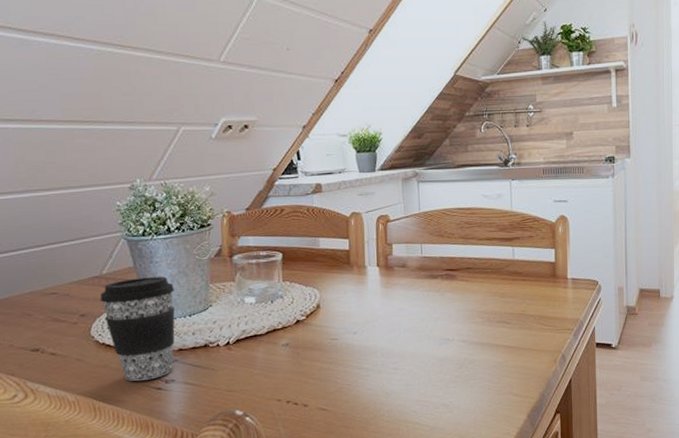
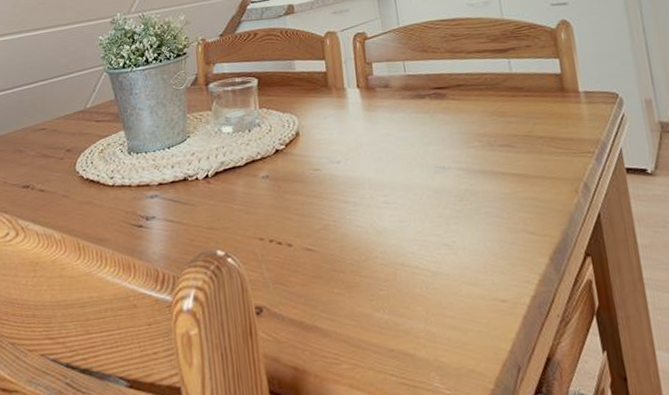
coffee cup: present [100,277,175,381] -> none [84,108,155,218]

